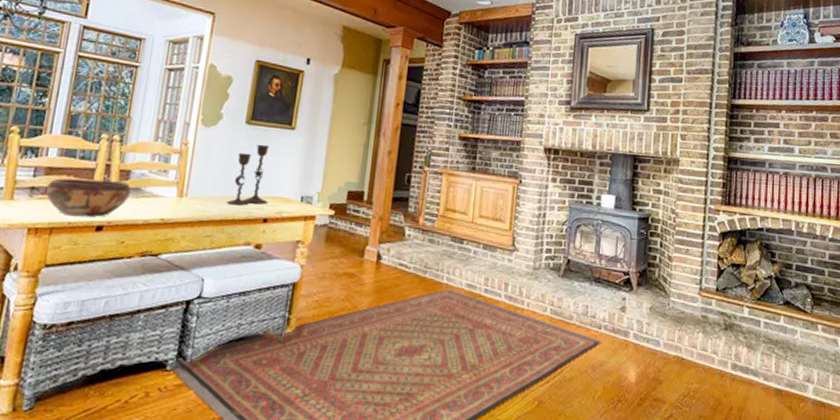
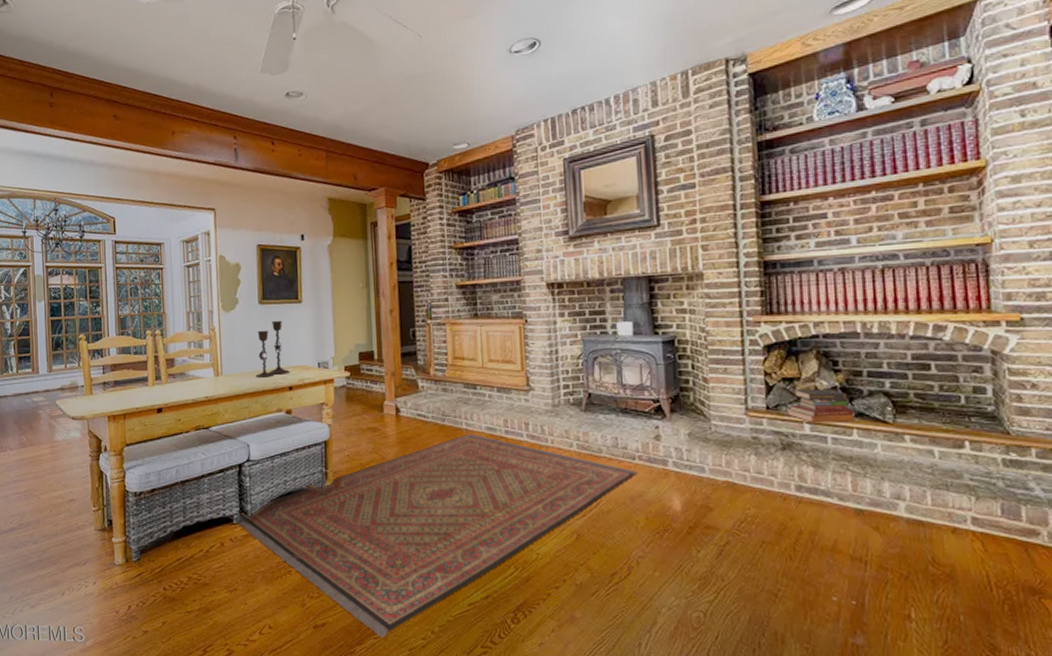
decorative bowl: present [45,178,132,217] -> none [114,369,178,403]
books: none [732,275,783,308] -> present [787,388,855,423]

